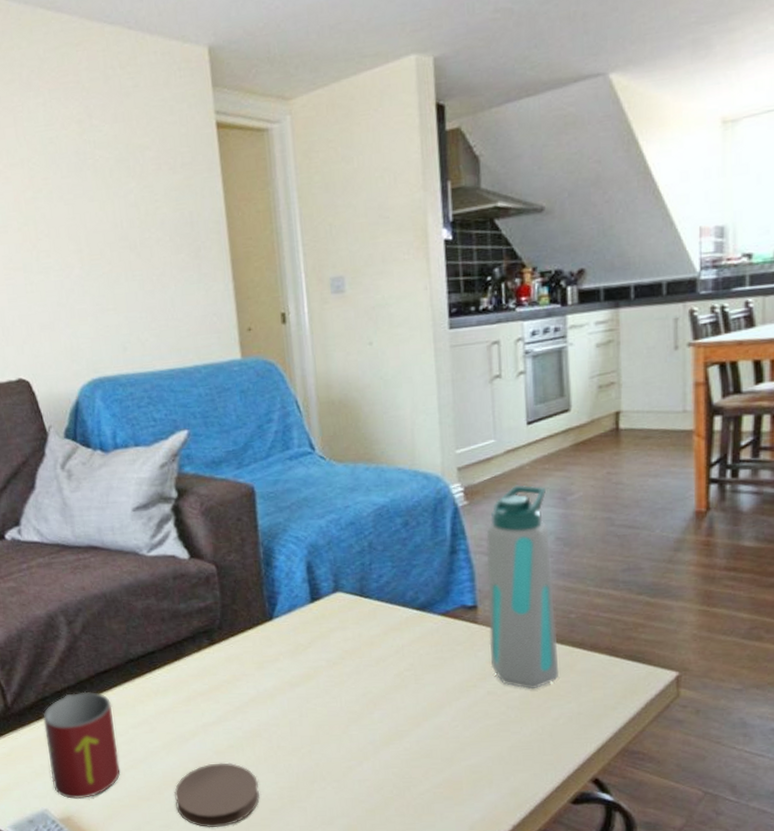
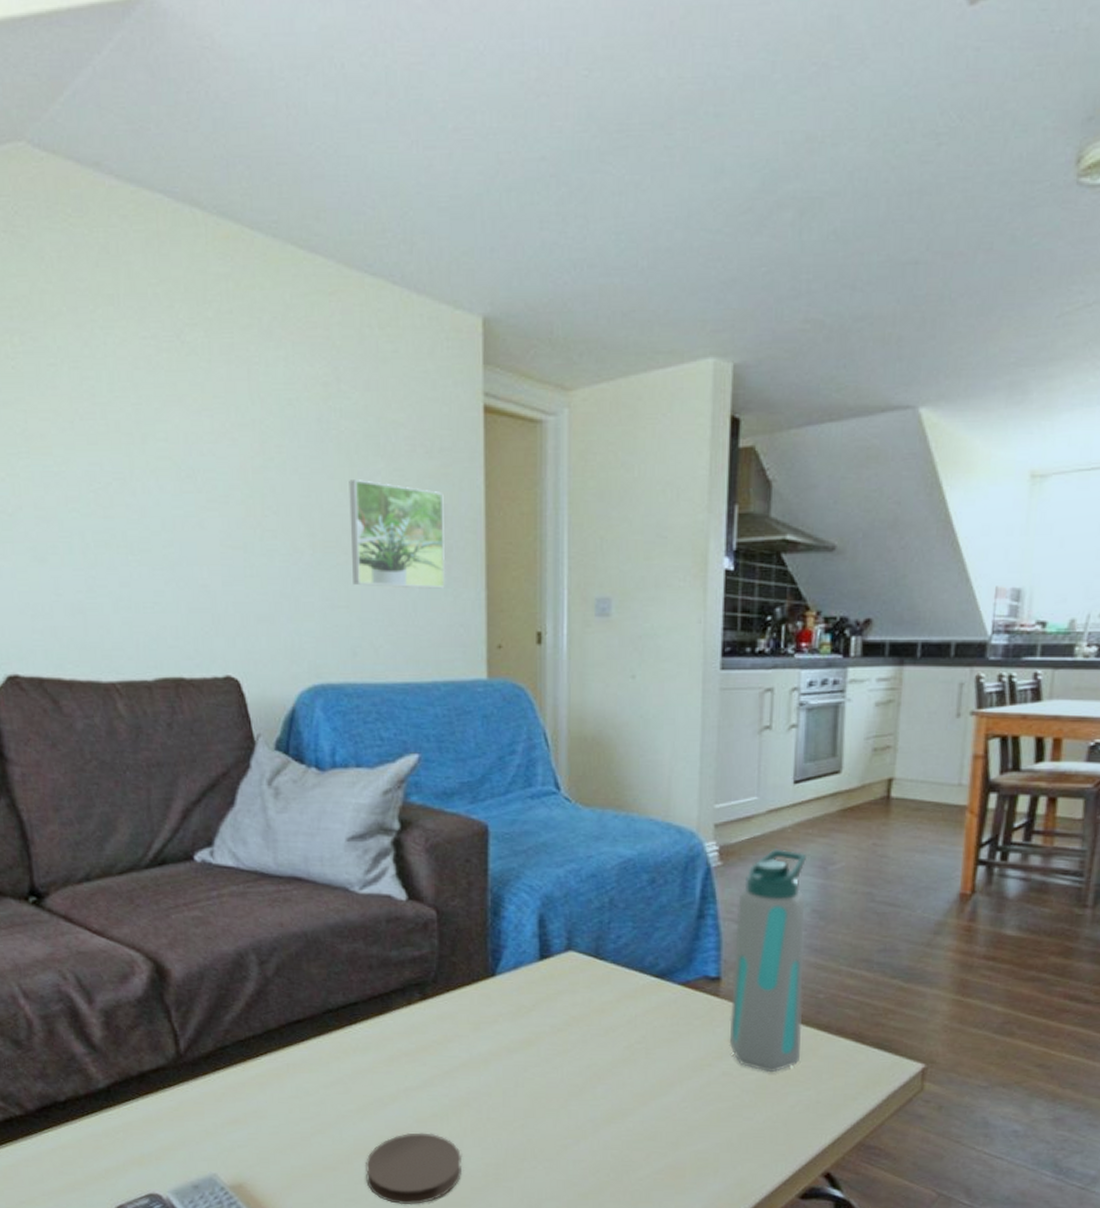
mug: present [42,691,121,800] -> none [220,1042,306,1165]
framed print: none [106,199,197,289] -> present [349,480,445,589]

